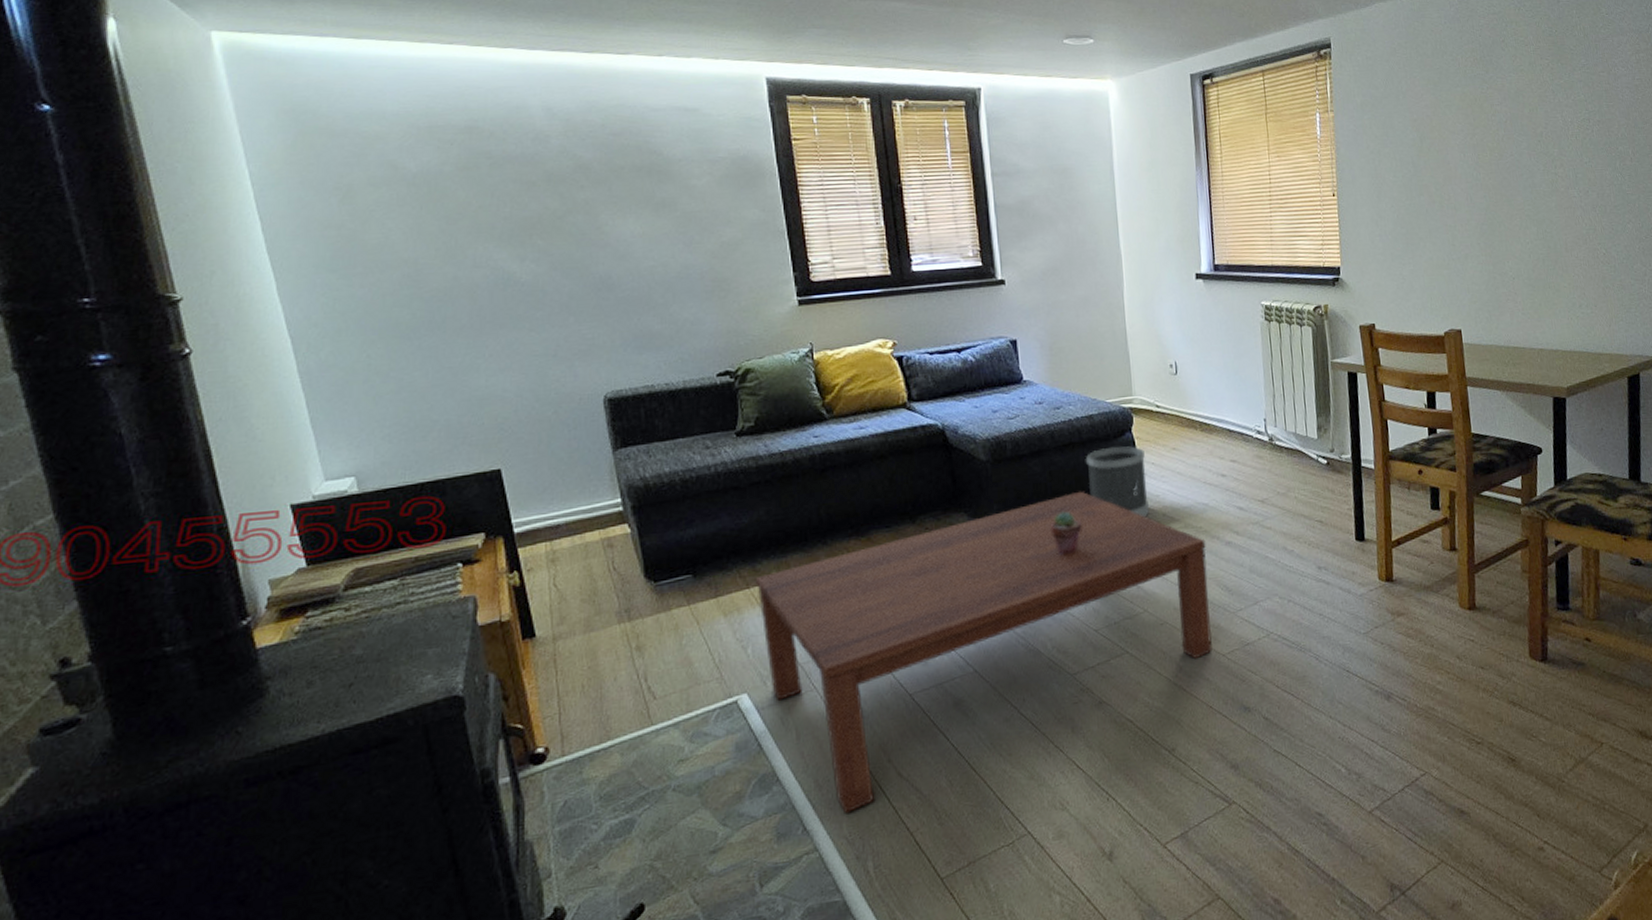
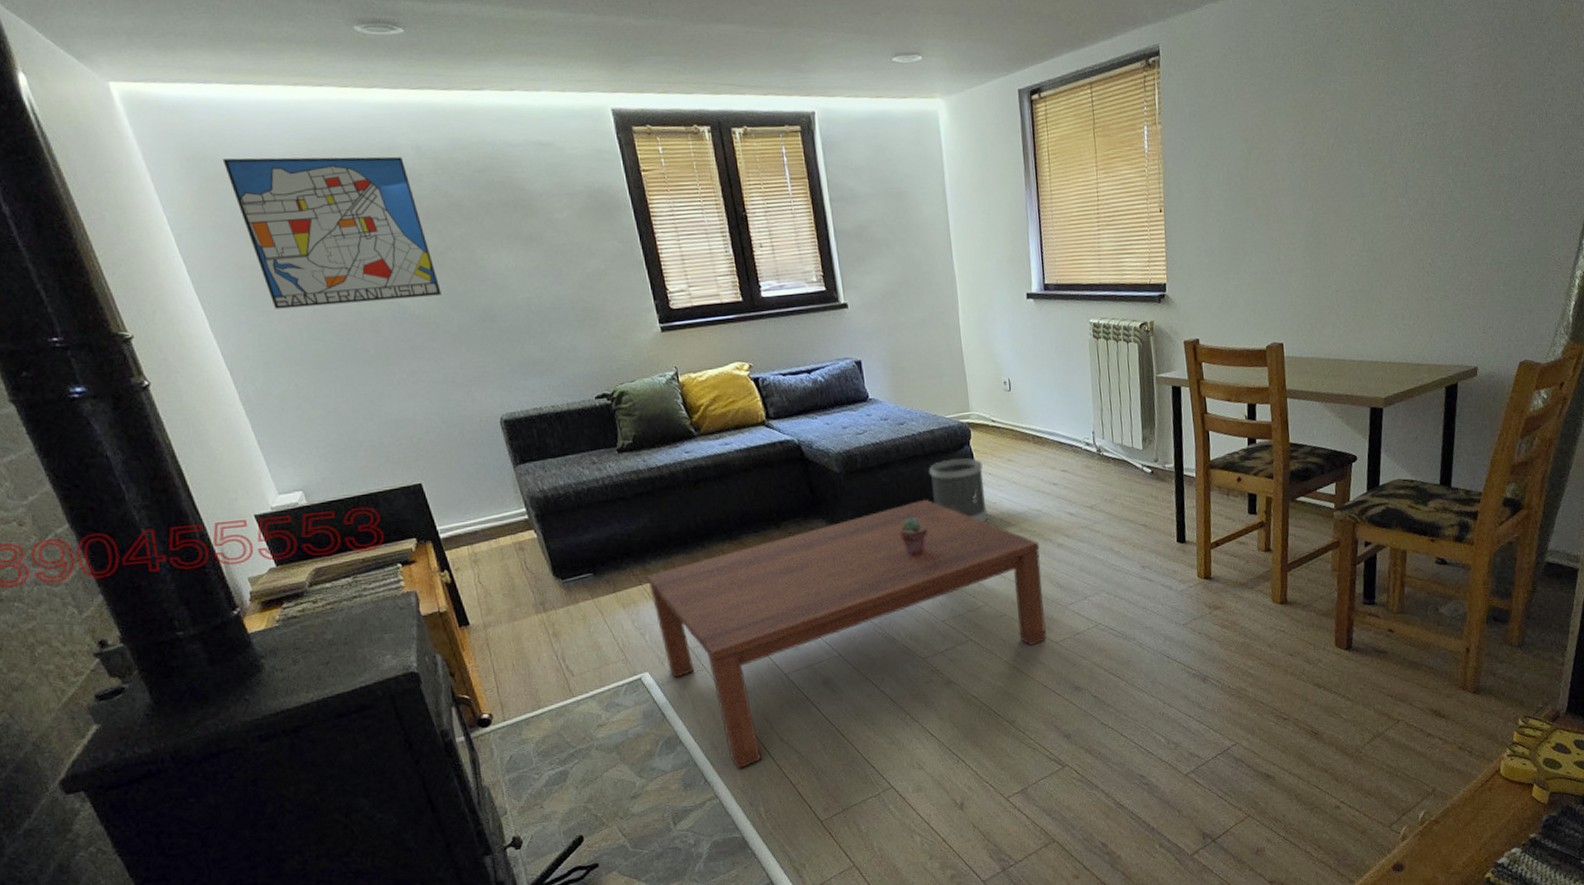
wall art: none [326,112,554,272] -> present [222,156,442,309]

